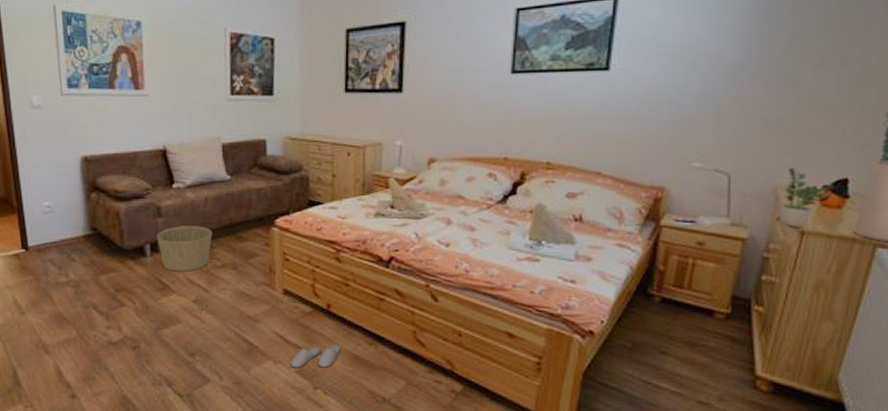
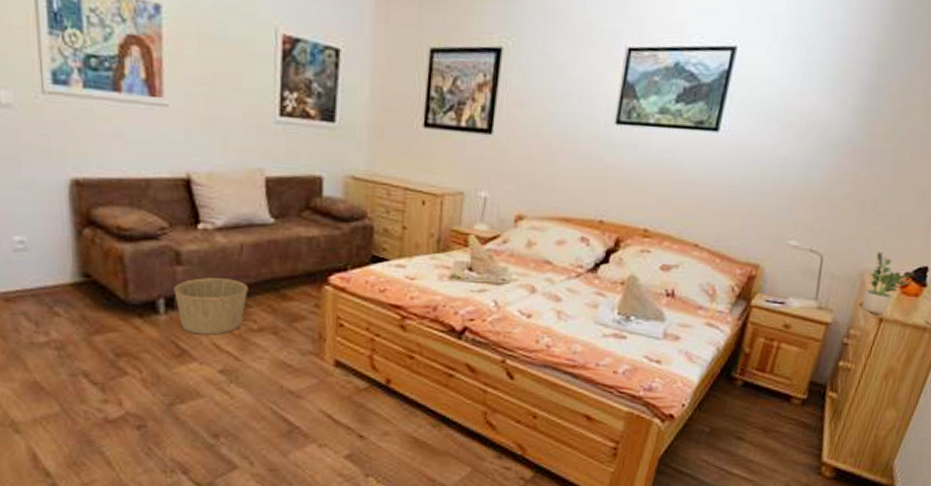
slippers: present [290,344,341,368] -> none [338,425,400,453]

